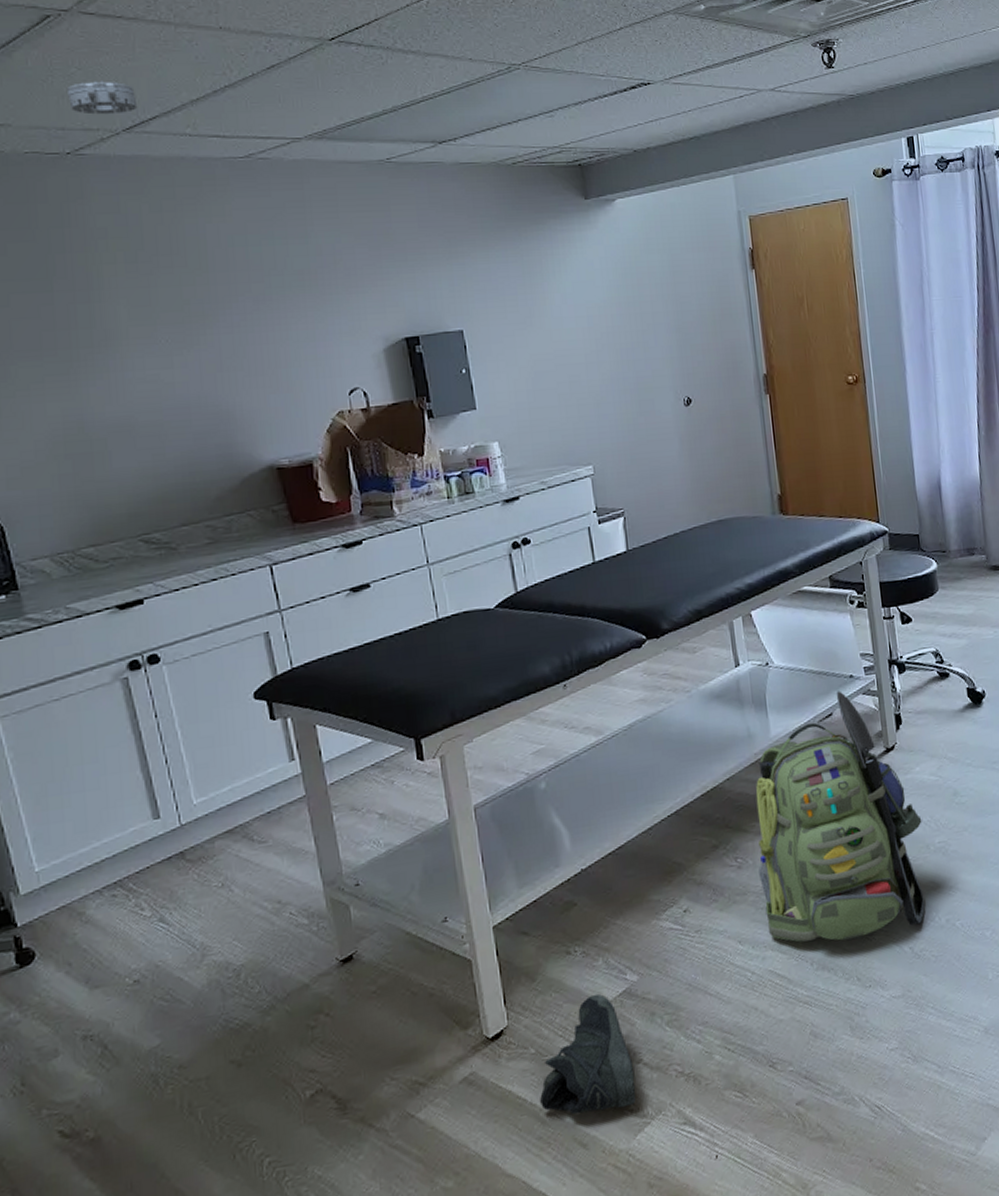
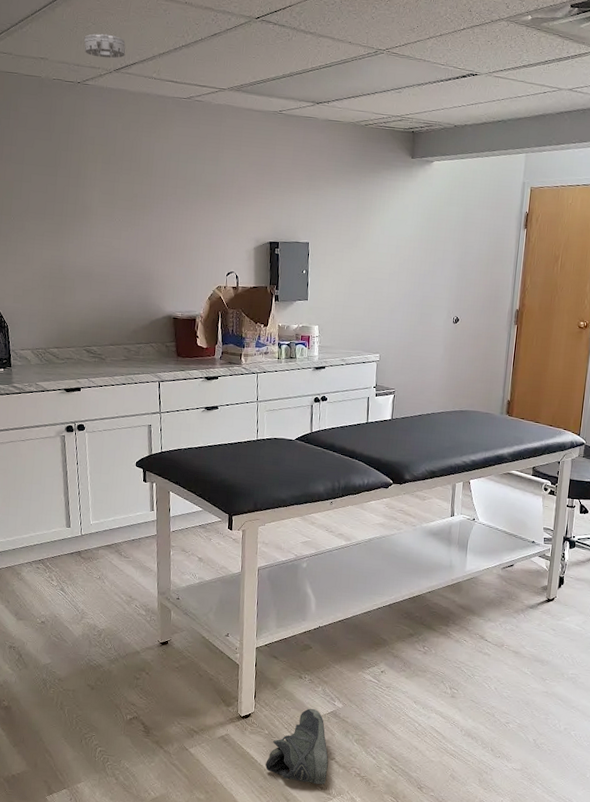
backpack: present [756,691,925,943] -> none [436,550,563,726]

